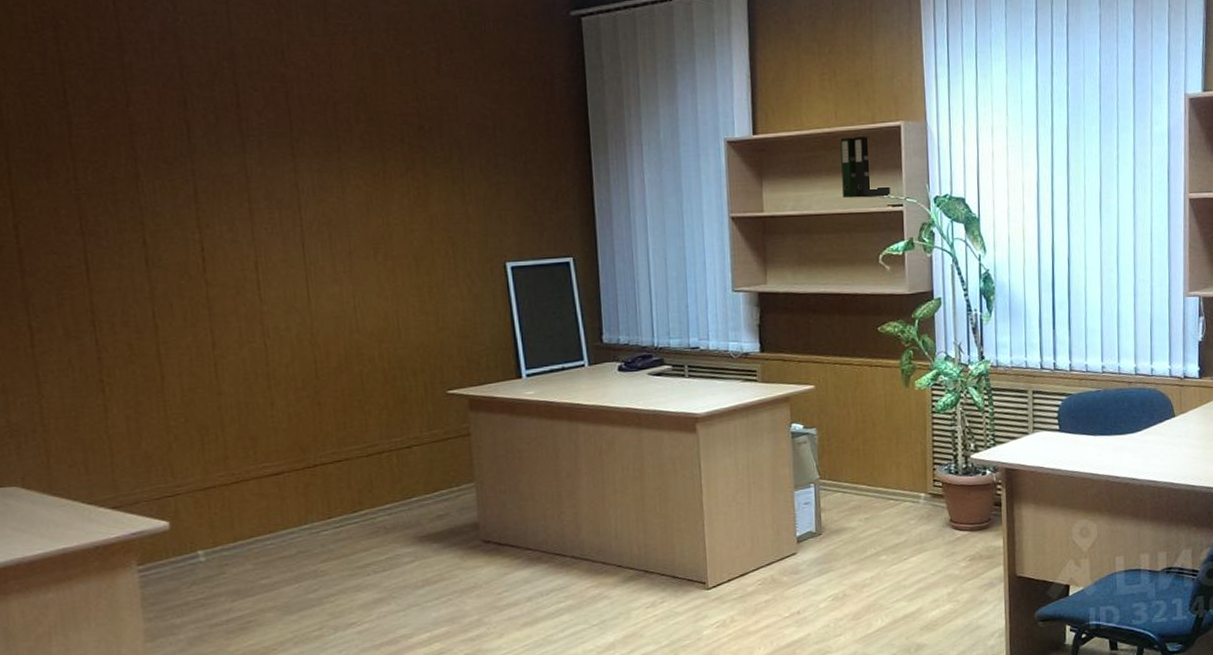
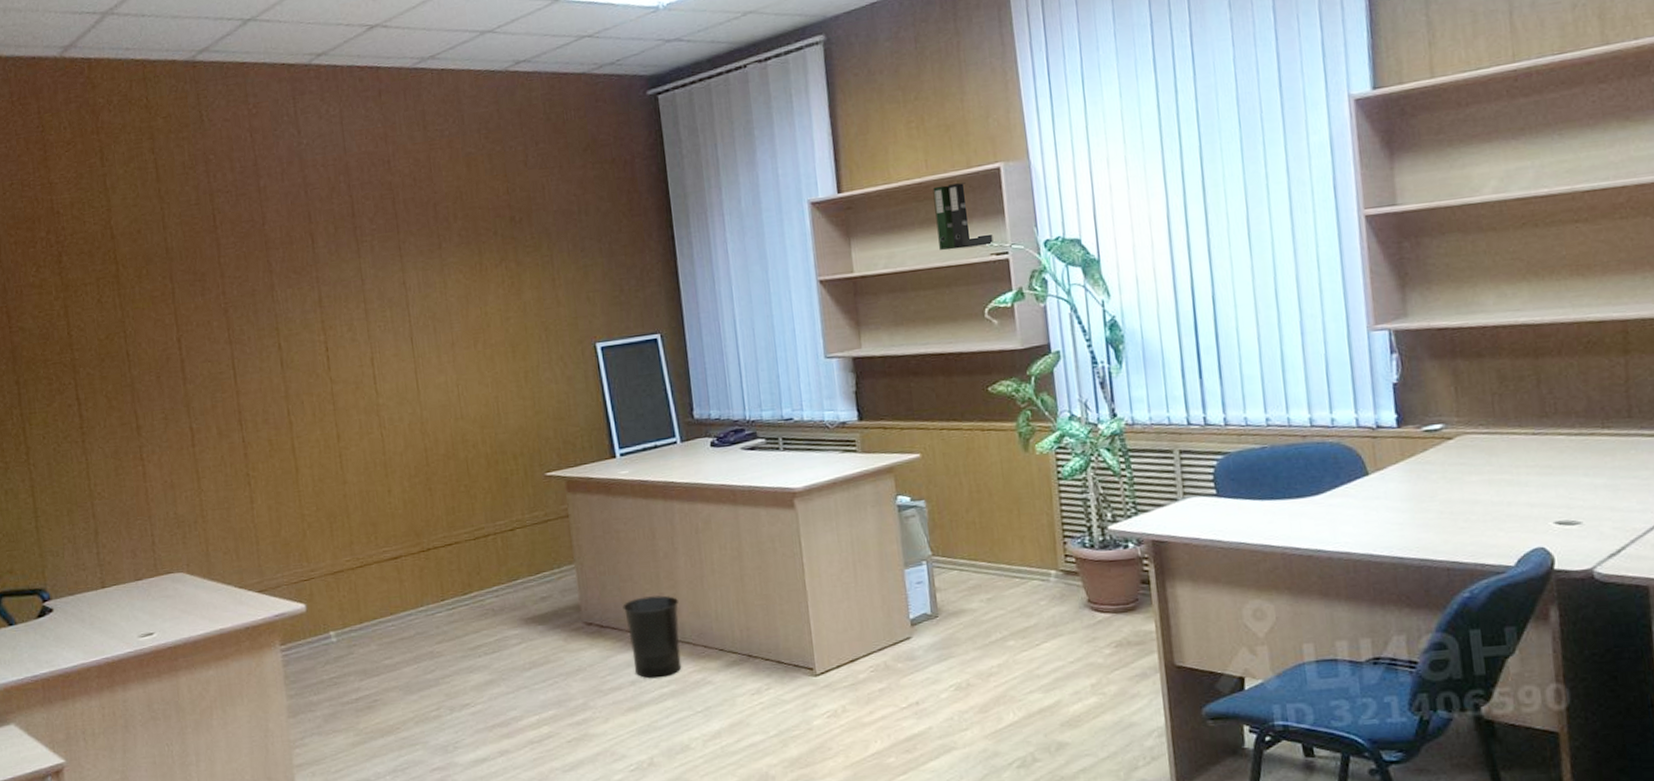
waste bin: none [522,514,580,595] -> present [622,595,682,679]

